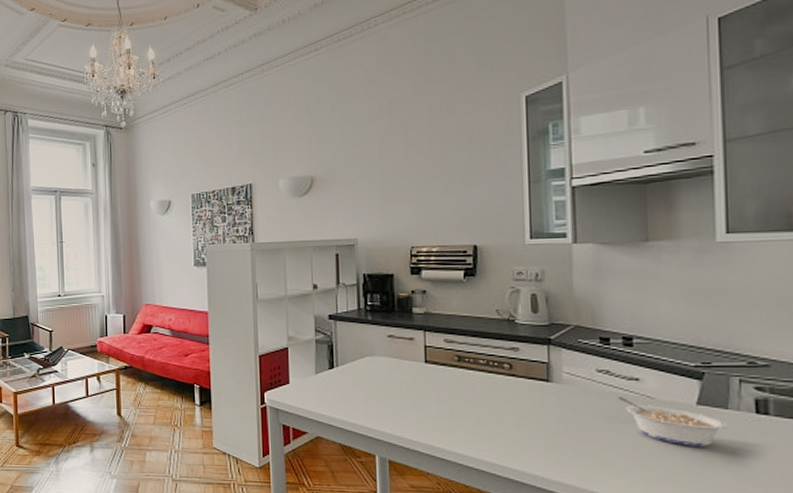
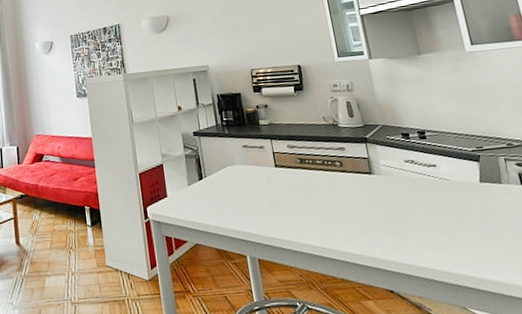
legume: present [617,397,727,447] -> none [423,182,505,218]

